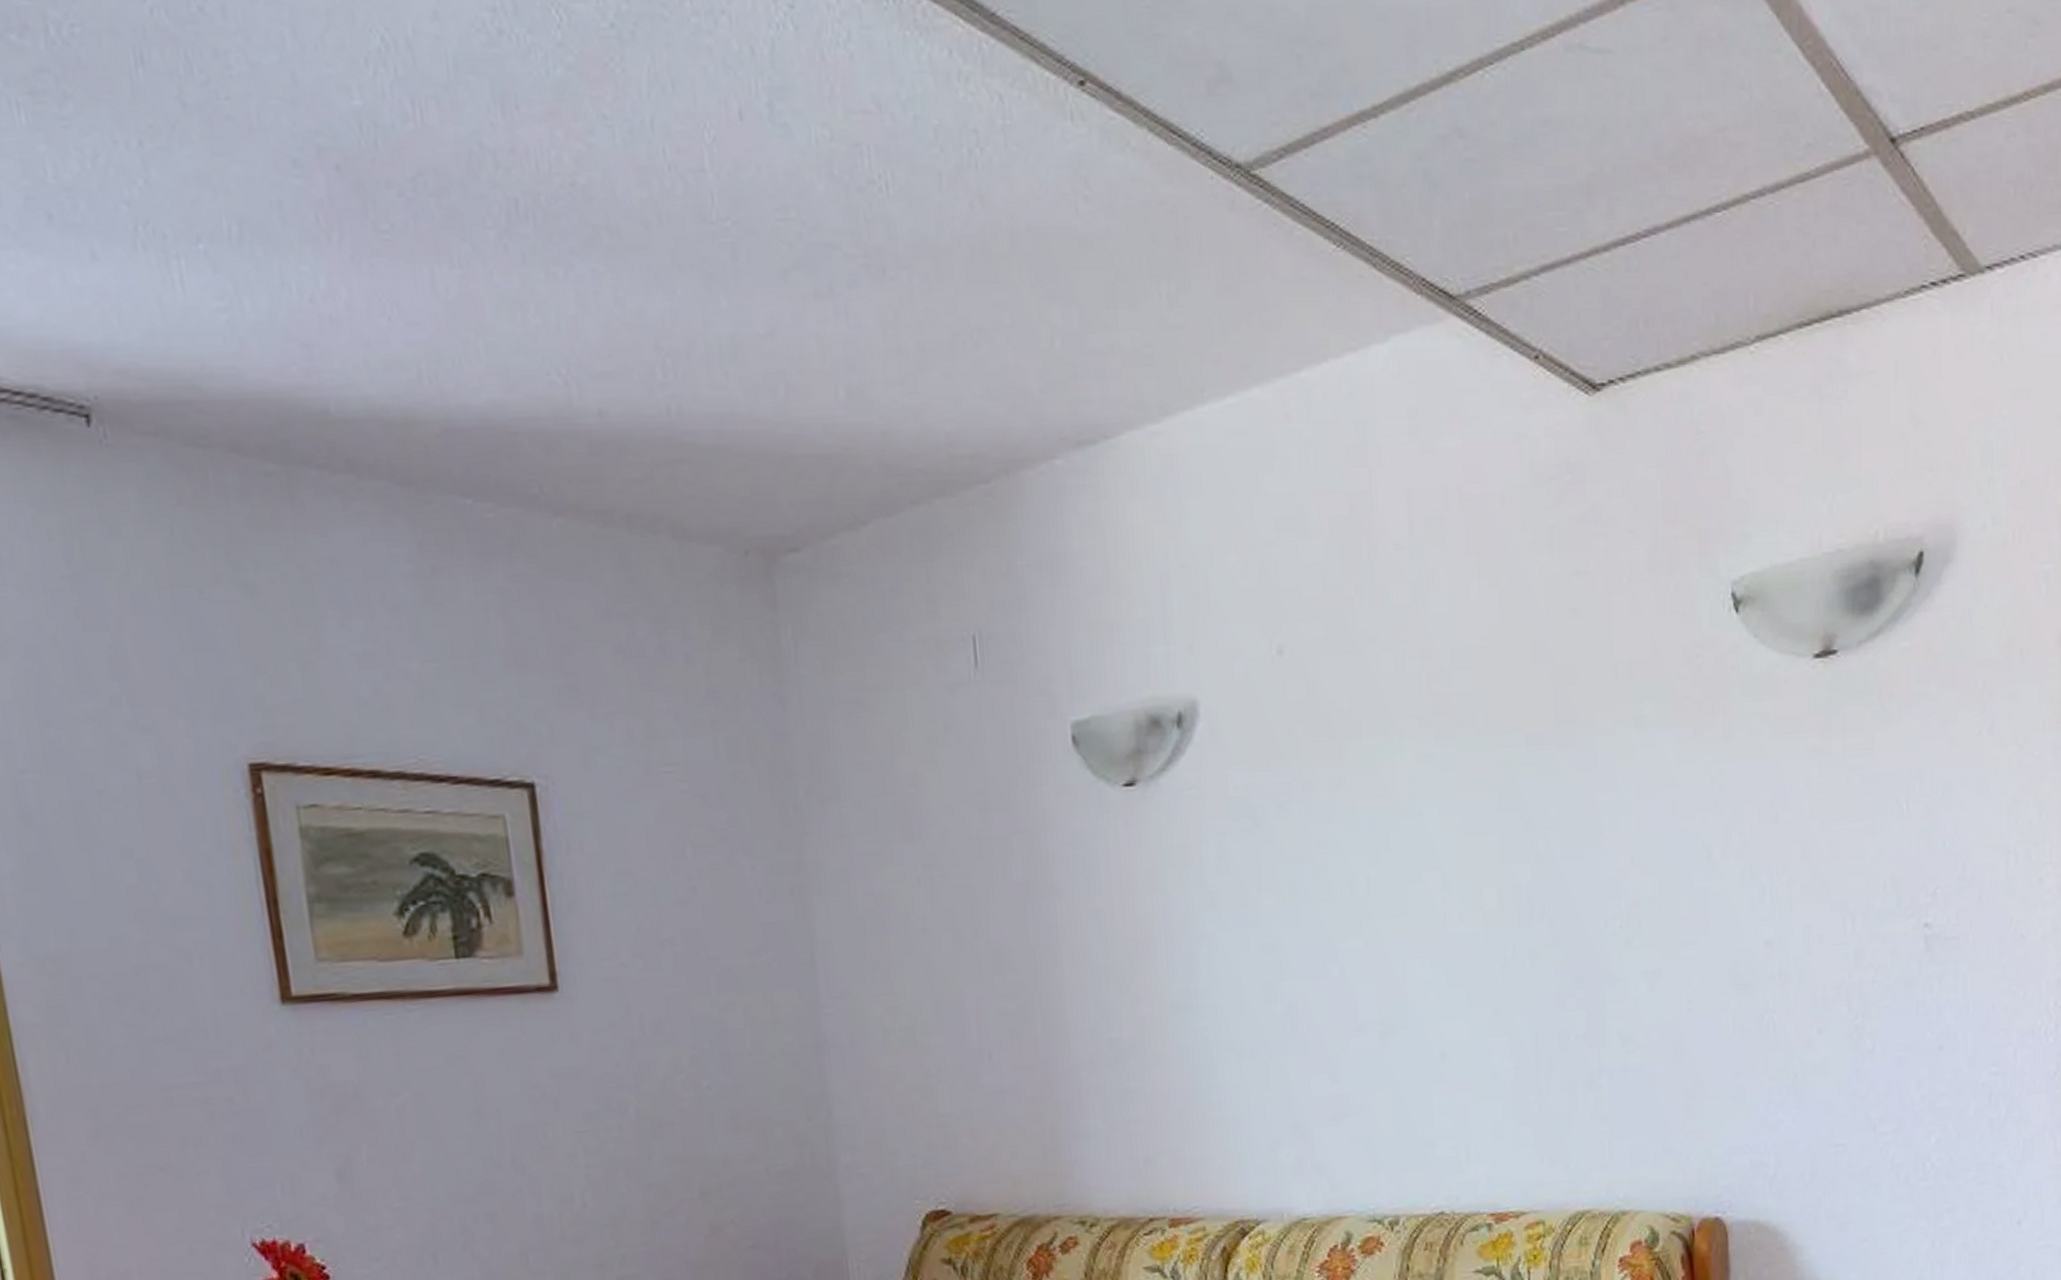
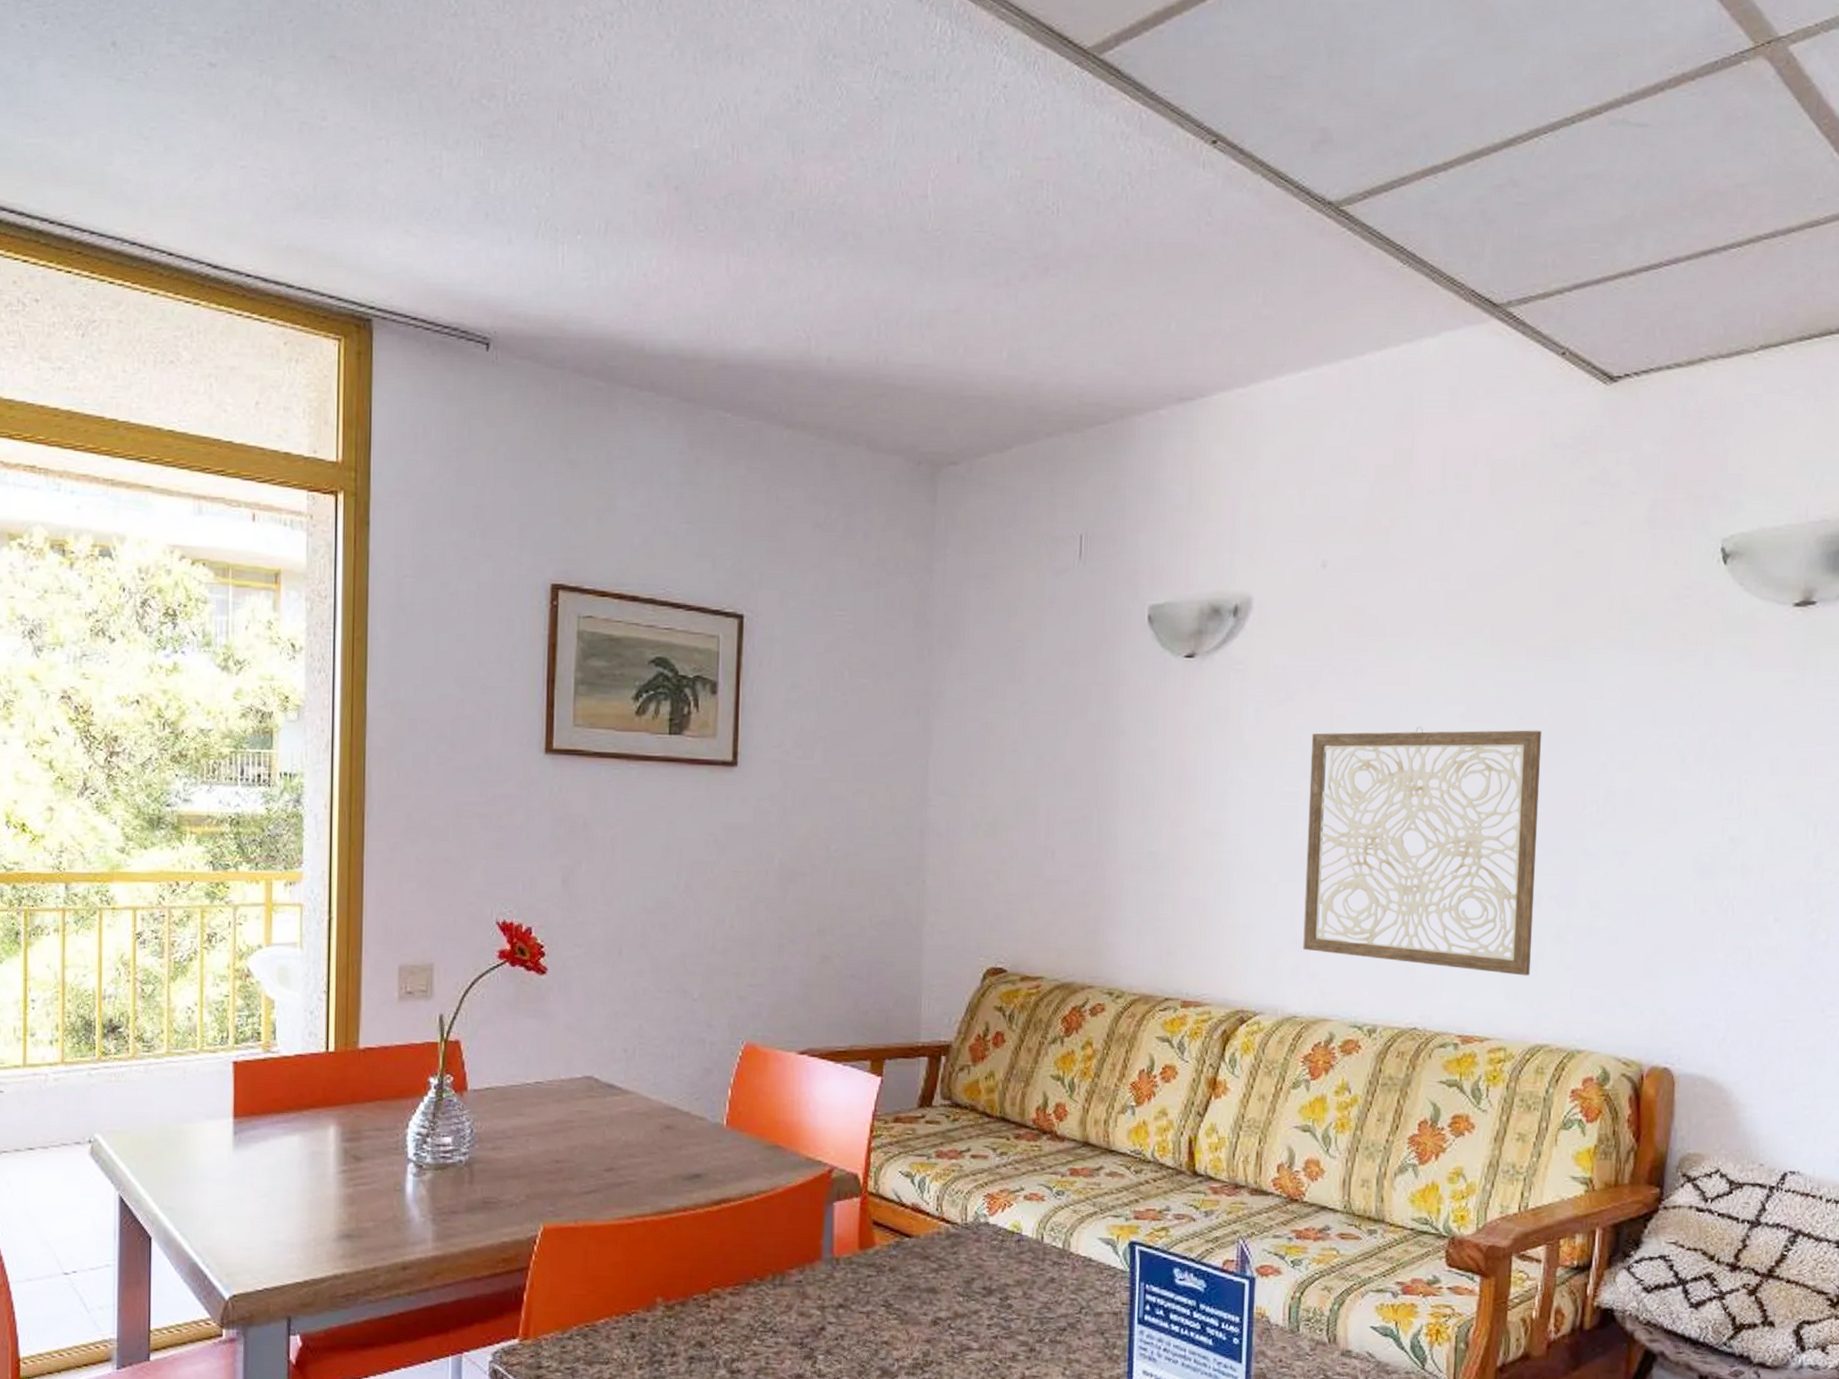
wall art: none [1288,836,1563,1137] -> present [1303,727,1542,976]

